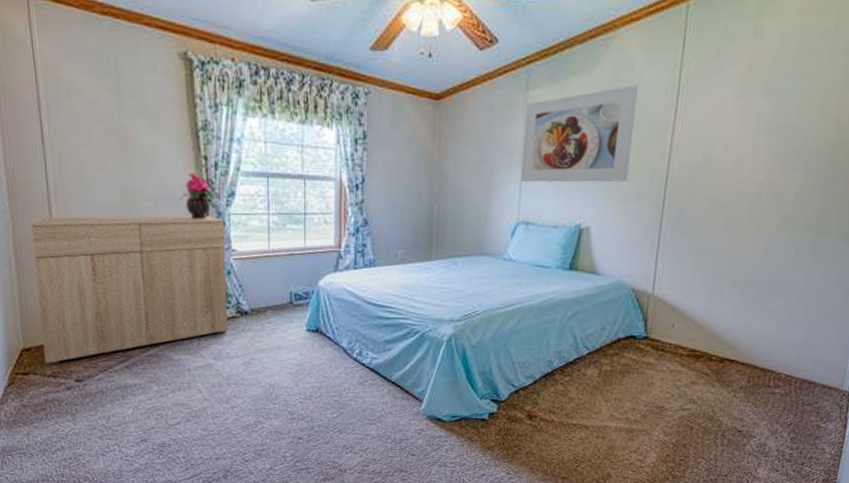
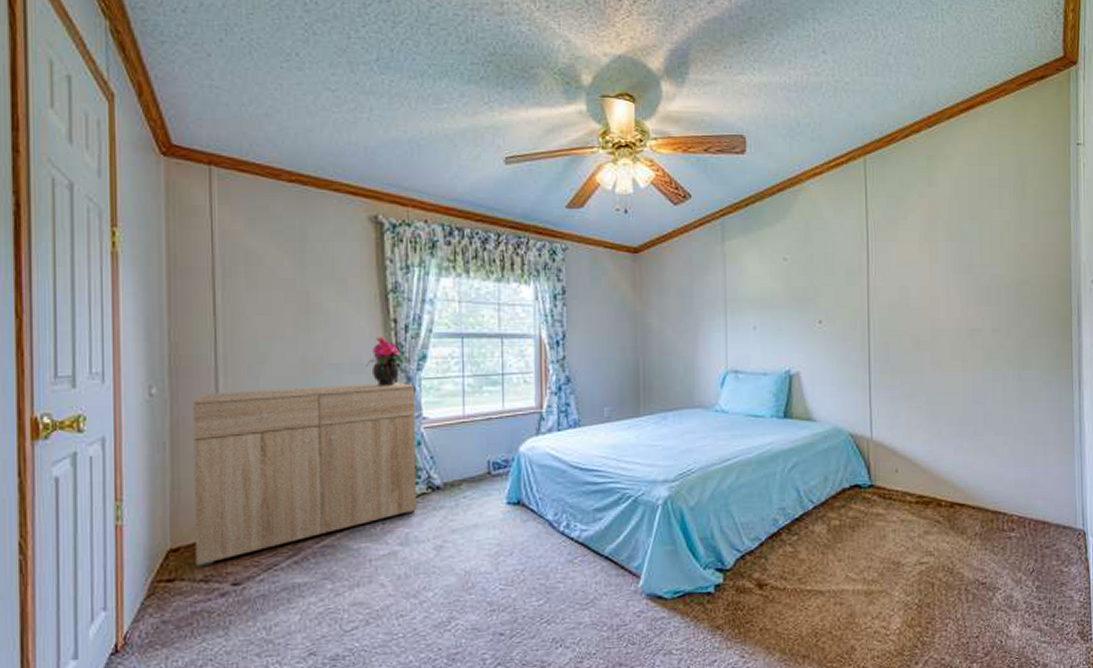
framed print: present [520,84,638,183] -> none [724,232,831,330]

